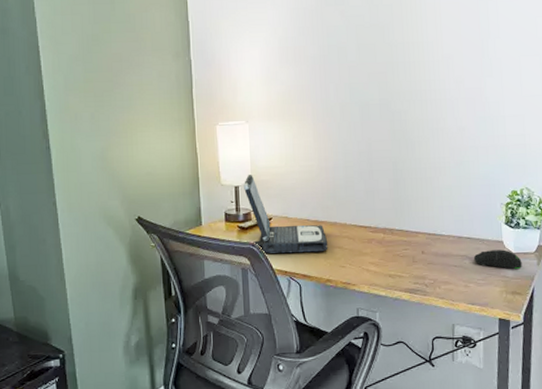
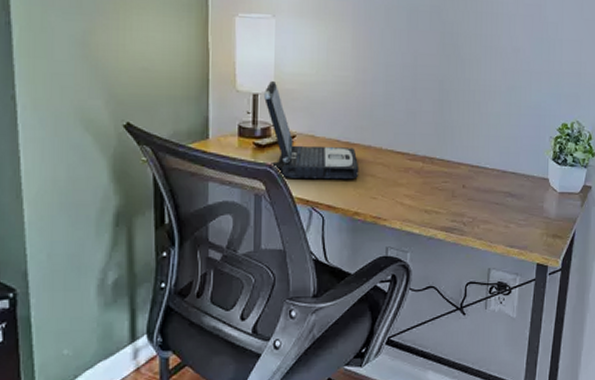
computer mouse: present [473,249,522,269] -> none [516,188,566,210]

